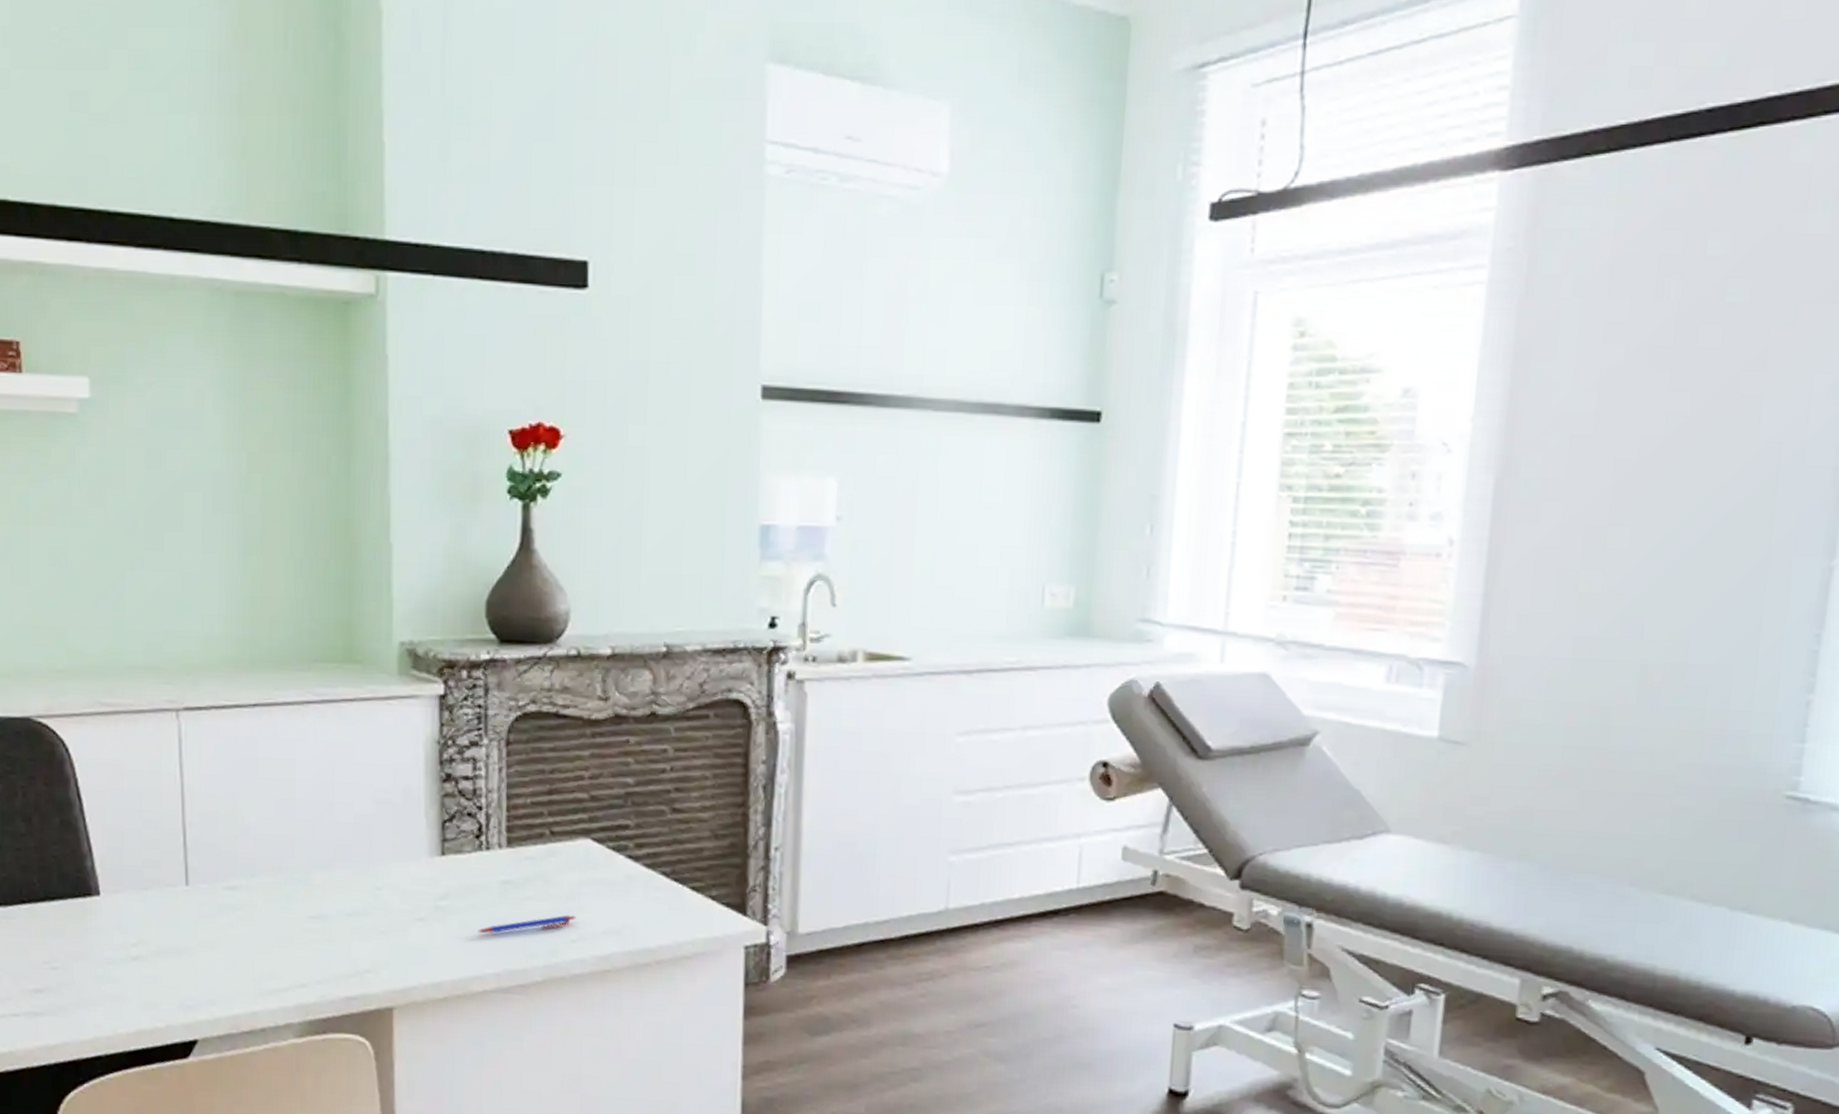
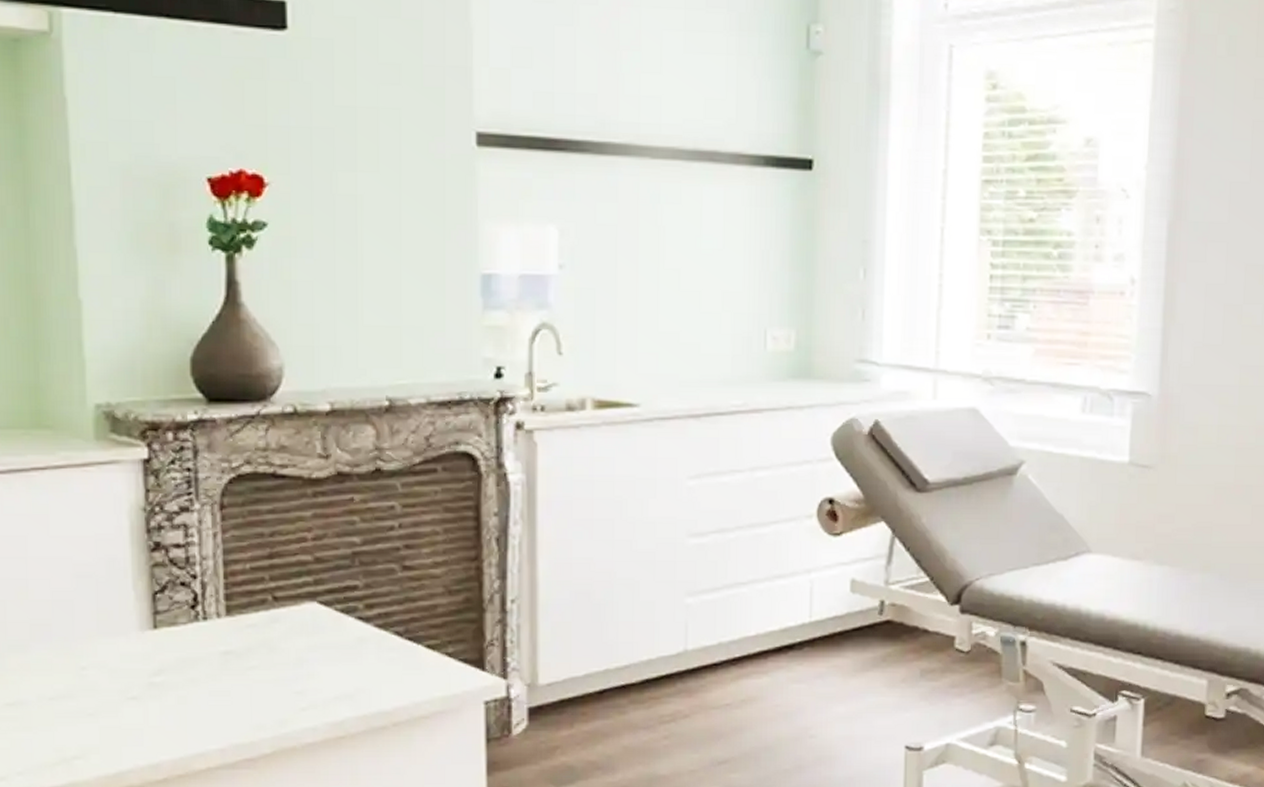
pen: present [476,915,576,934] -> none [197,682,305,708]

